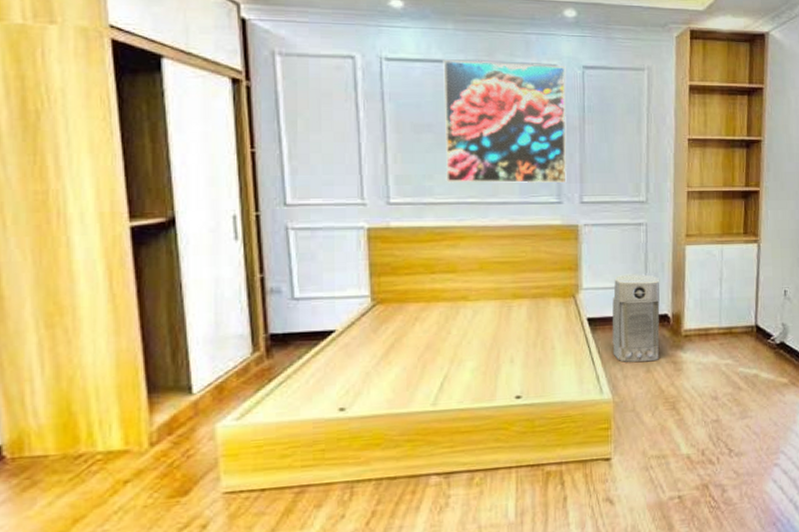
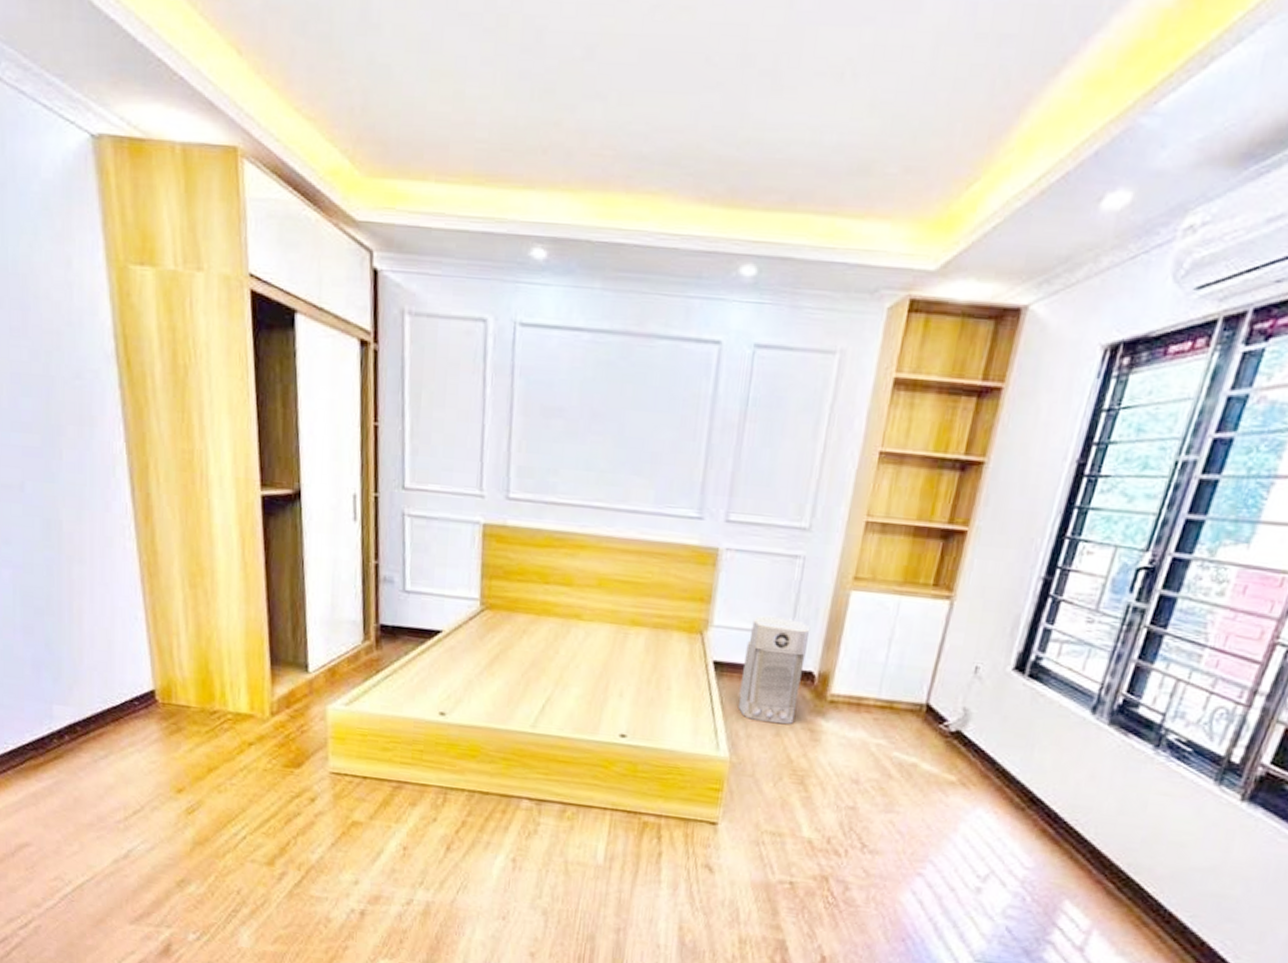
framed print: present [443,59,568,184] -> none [571,327,733,494]

